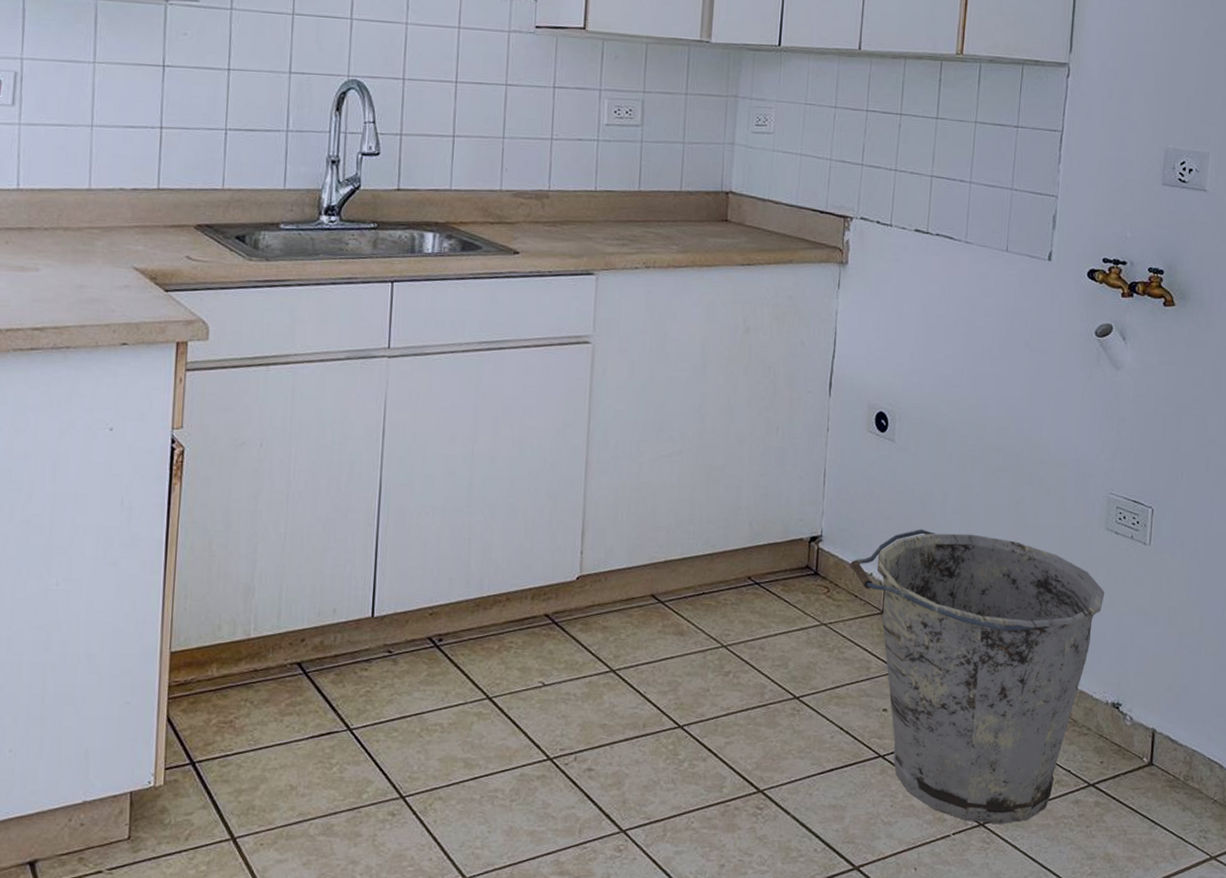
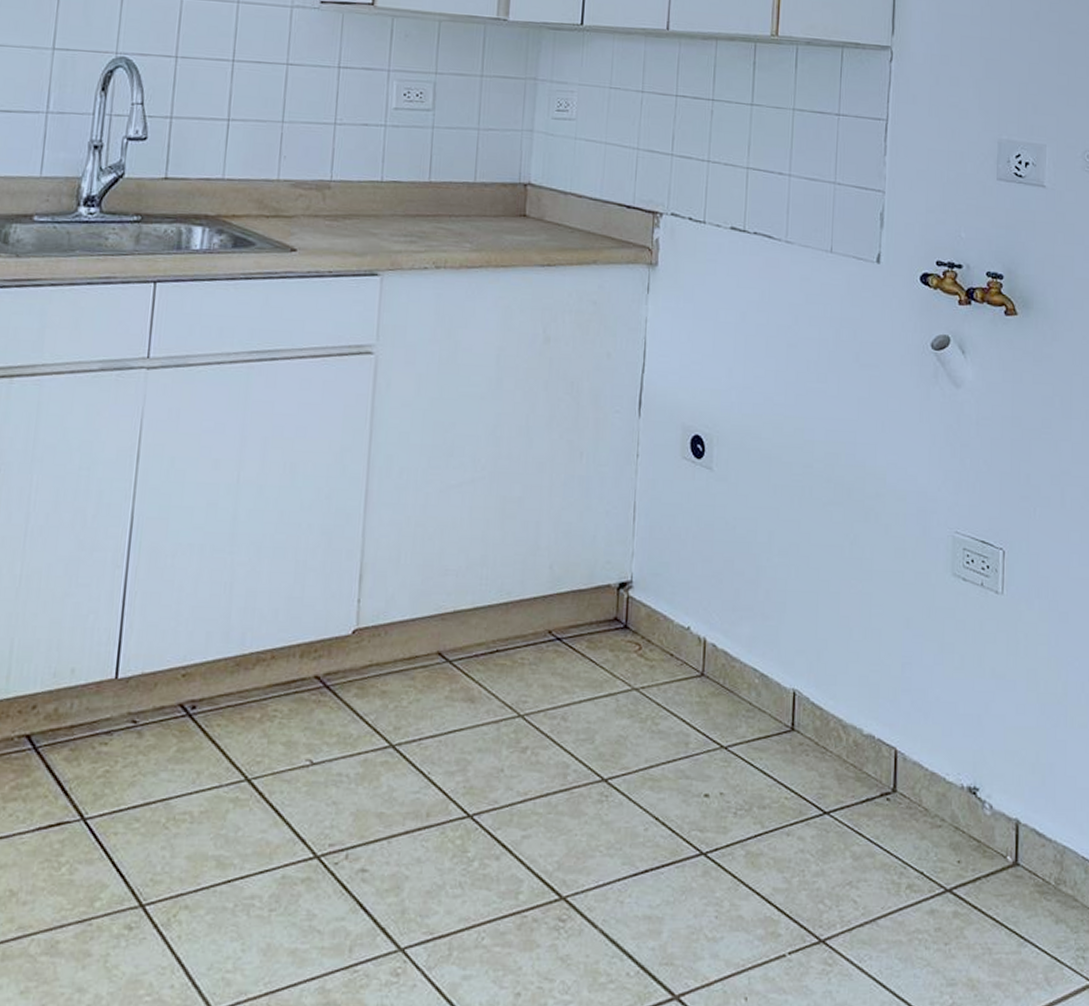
bucket: present [850,529,1105,825] -> none [664,573,954,941]

